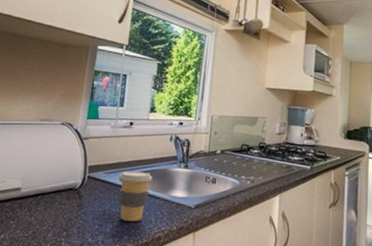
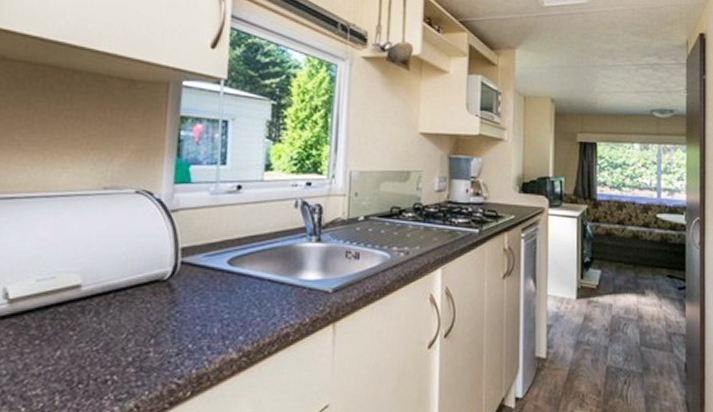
coffee cup: present [118,171,153,222] -> none [225,251,274,317]

